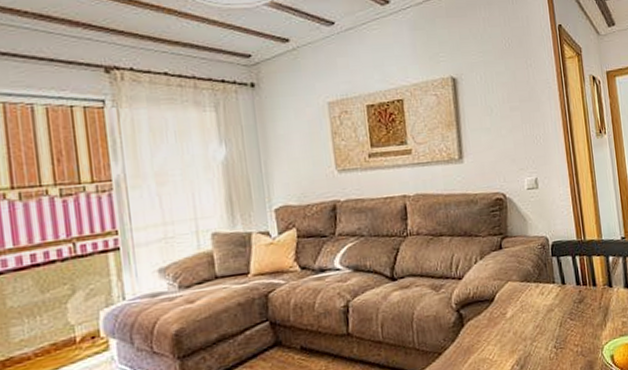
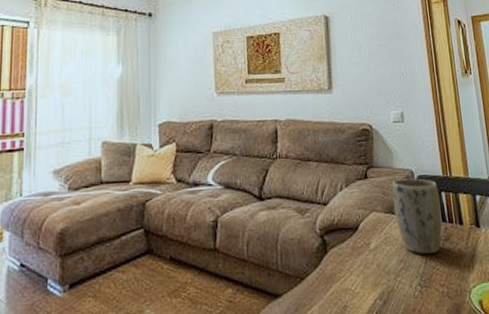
plant pot: none [527,244,577,318] -> present [392,178,442,254]

